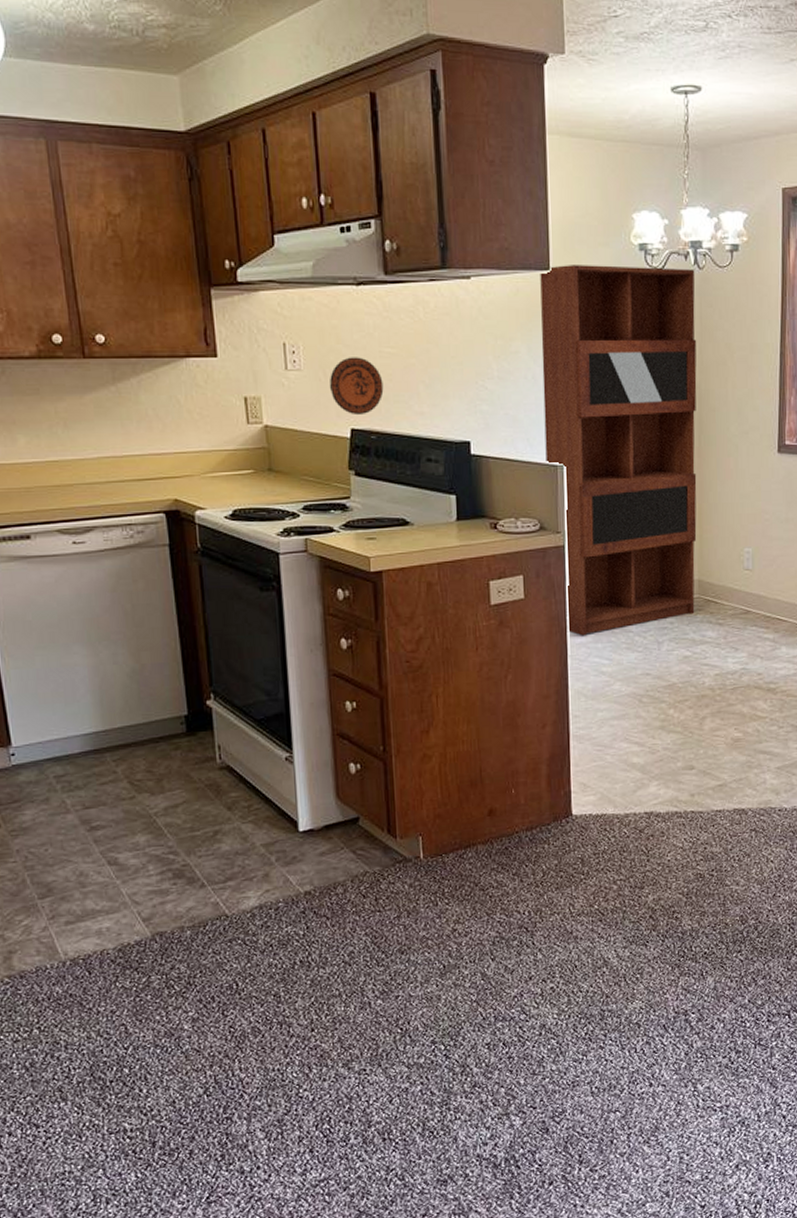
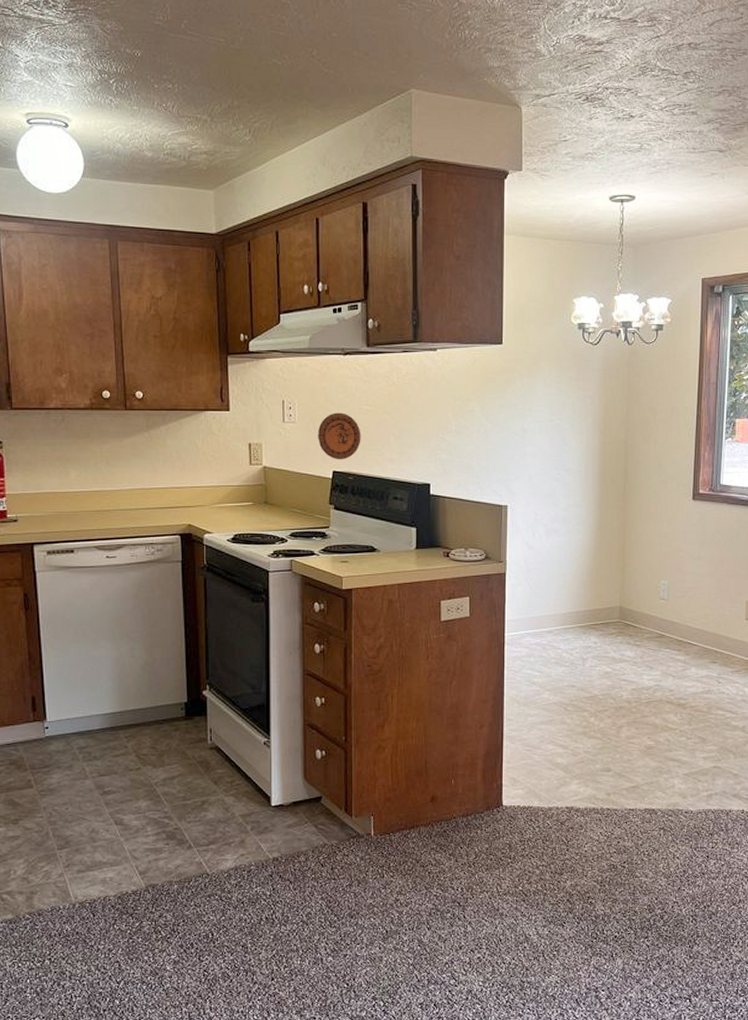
bookcase: present [540,265,697,636] -> none [493,340,625,651]

